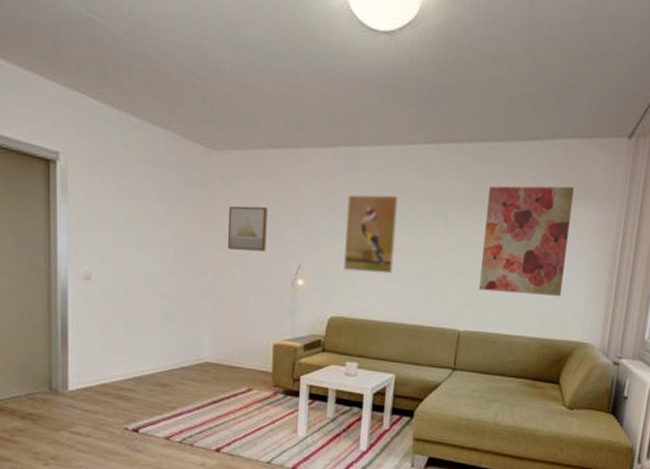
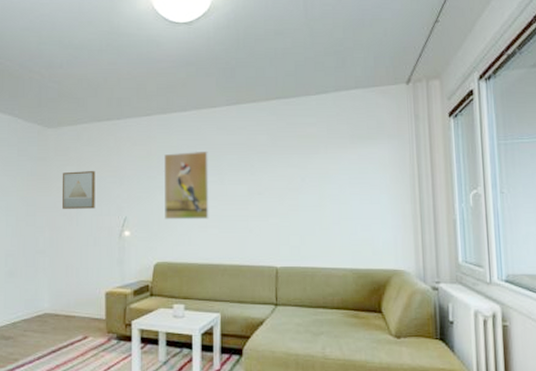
wall art: present [479,186,574,296] -> none [288,130,368,228]

